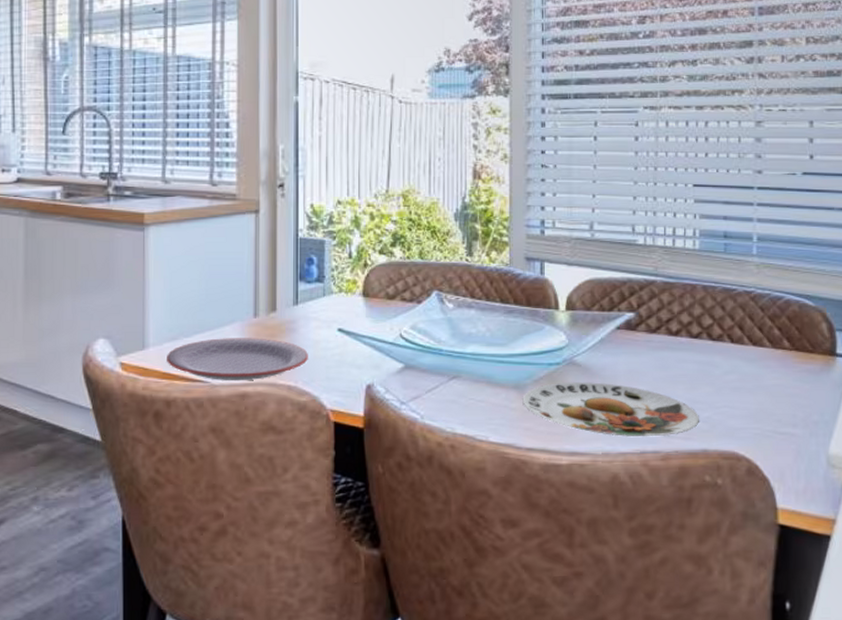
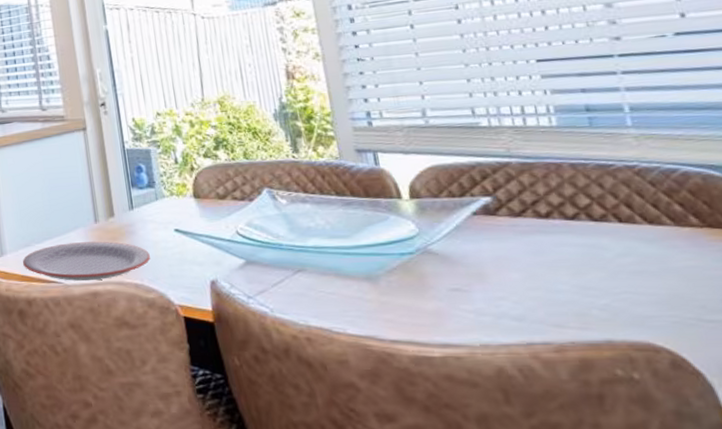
plate: present [522,382,699,437] -> none [377,271,596,328]

